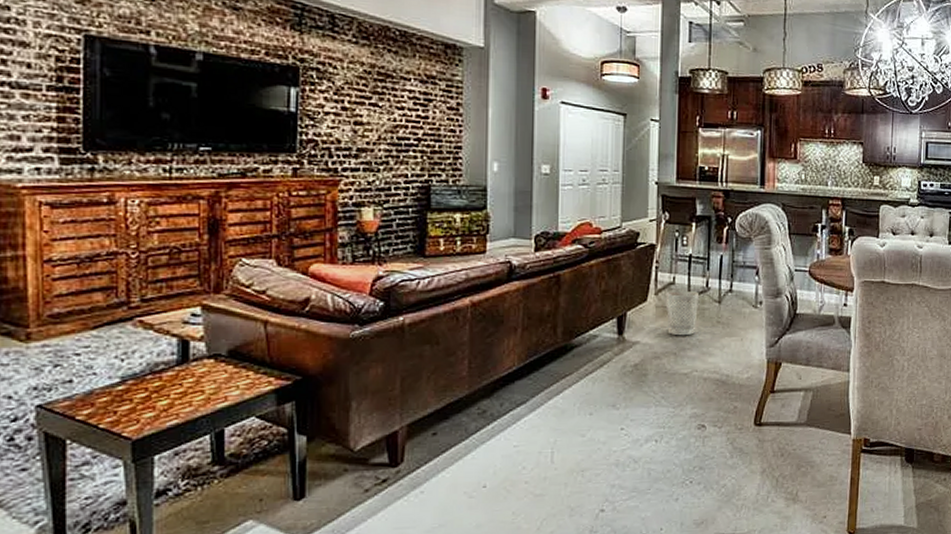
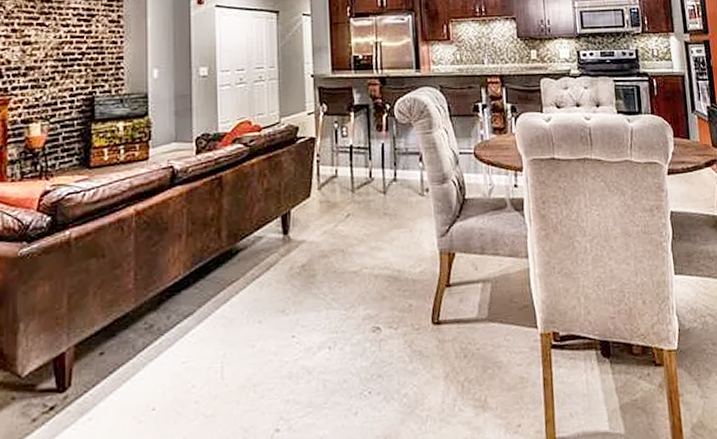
wastebasket: present [665,291,699,336] -> none [329,183,363,232]

